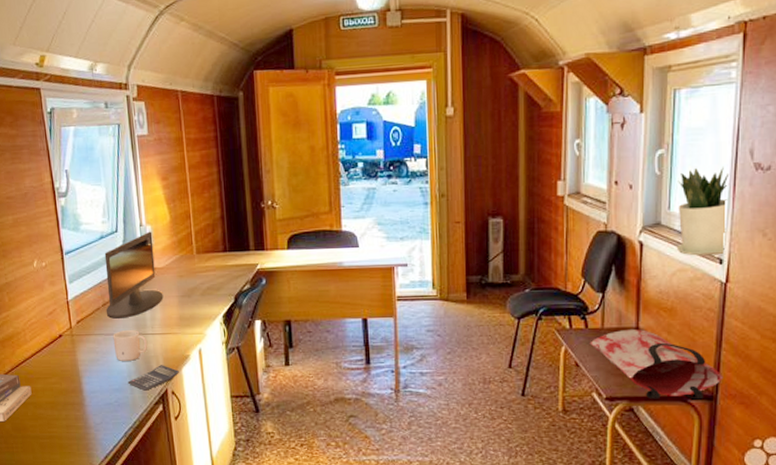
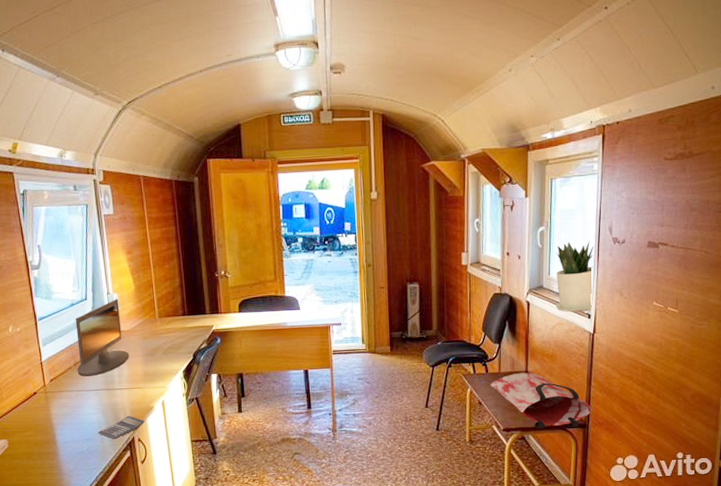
mug: present [112,329,148,361] -> none [83,385,116,414]

